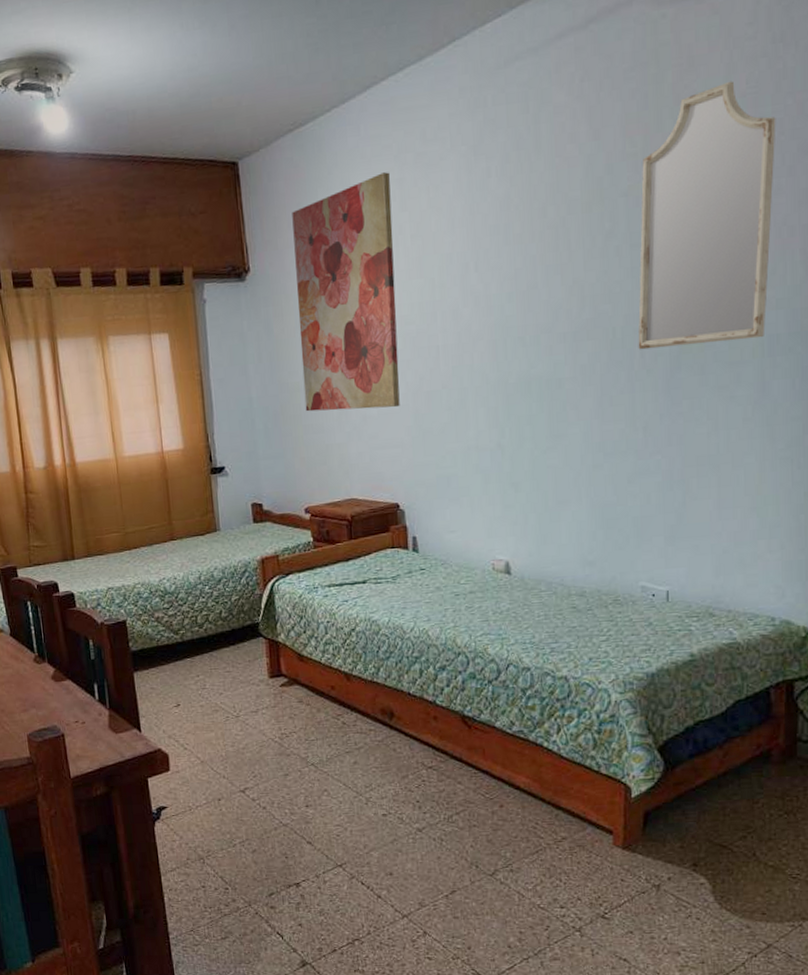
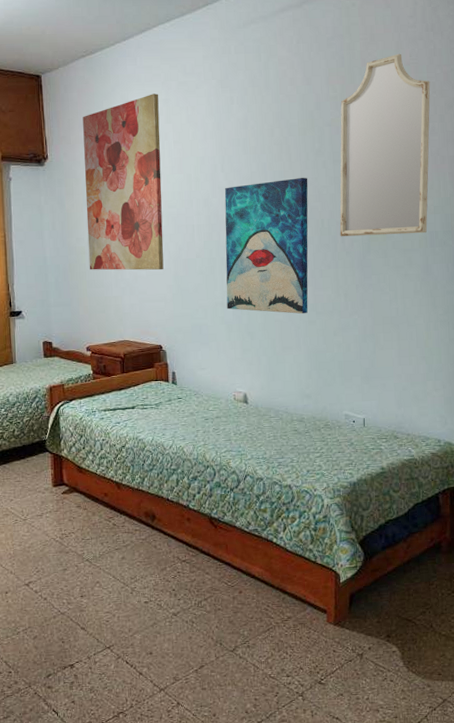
wall art: none [479,271,595,457] -> present [224,178,308,314]

